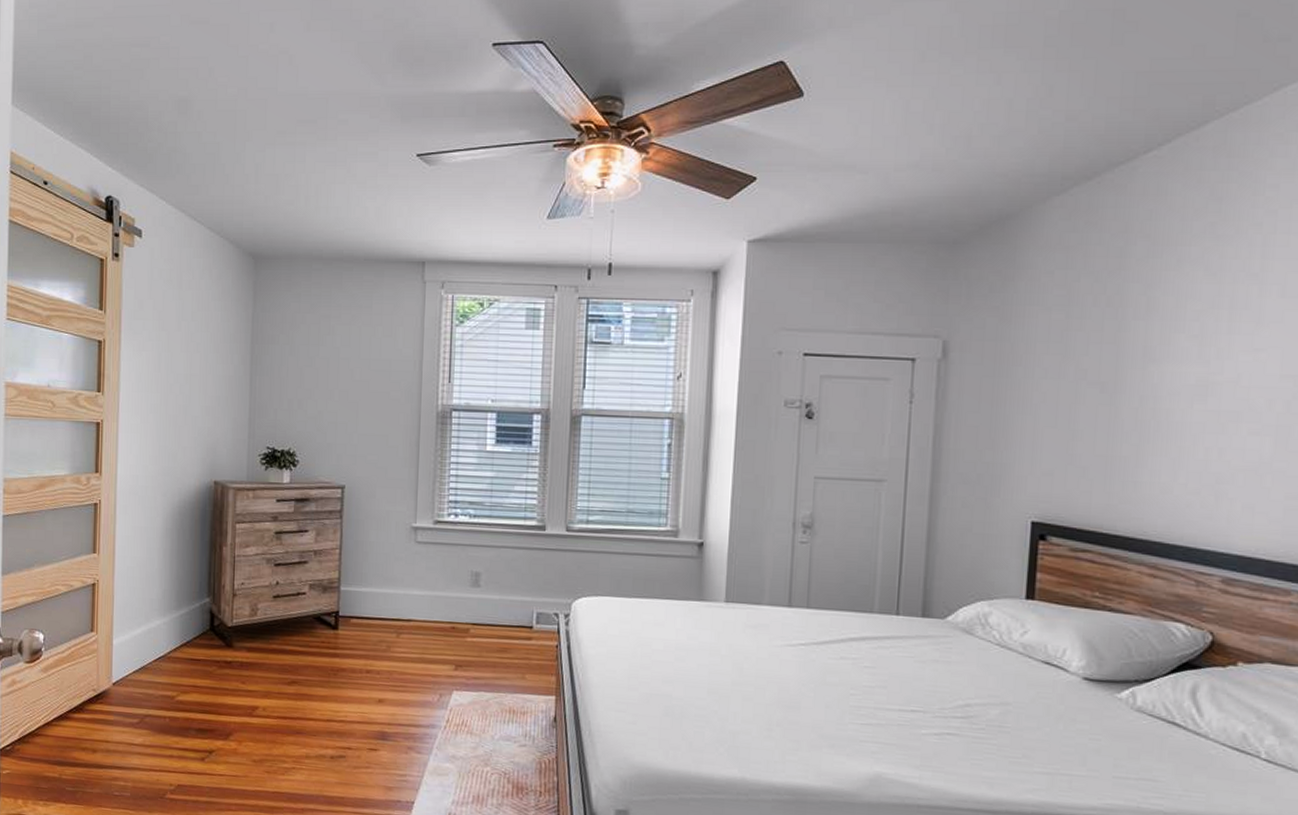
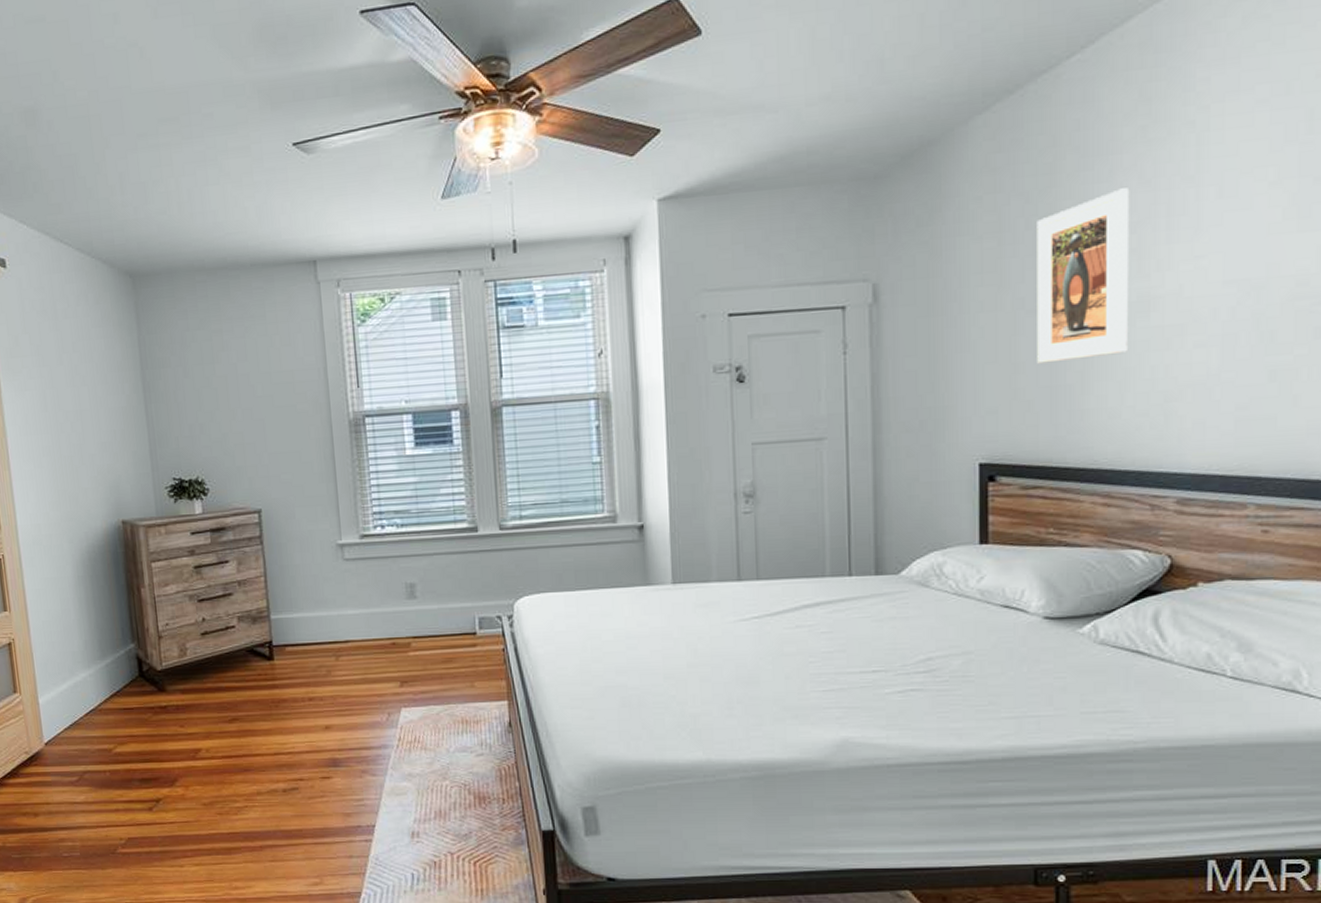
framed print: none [1095,278,1196,434] -> present [1037,188,1130,364]

